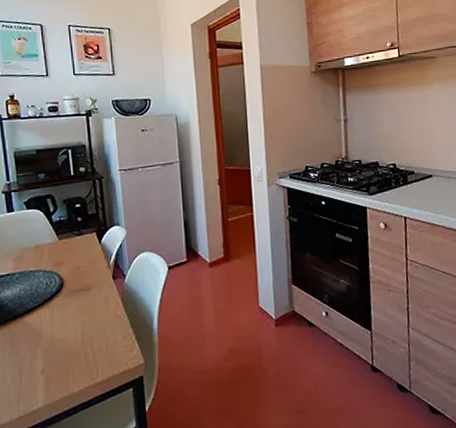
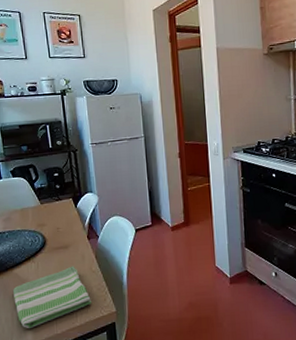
dish towel: none [21,311,115,388] -> present [12,266,91,328]

